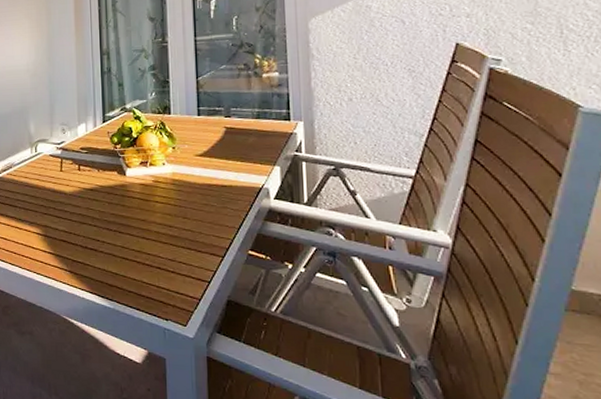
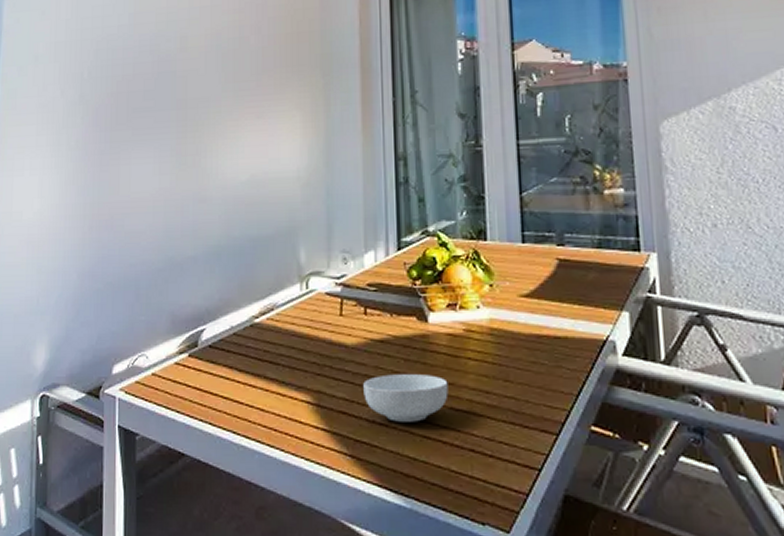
cereal bowl: none [78,213,141,248] -> present [363,374,448,422]

